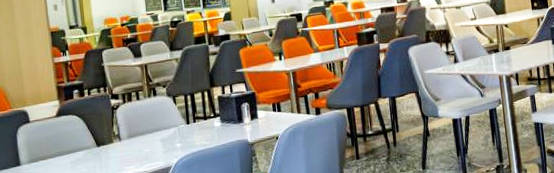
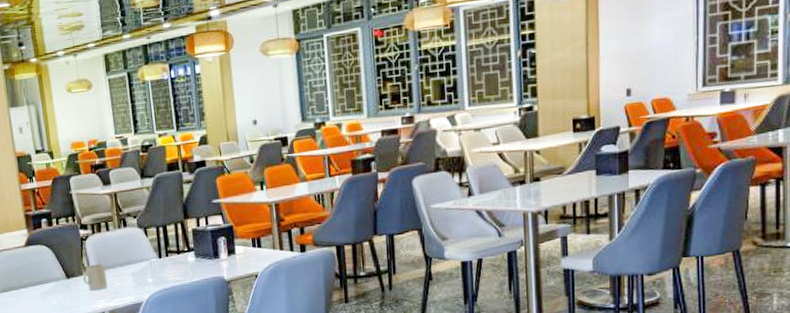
cup: none [113,131,137,158] -> present [83,263,108,291]

